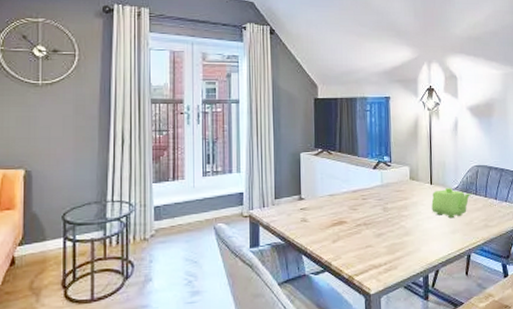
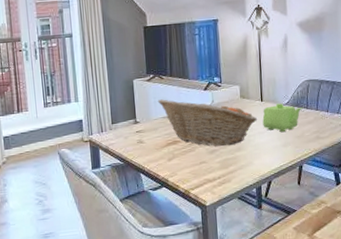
fruit basket: none [324,176,427,230] -> present [157,99,258,147]

